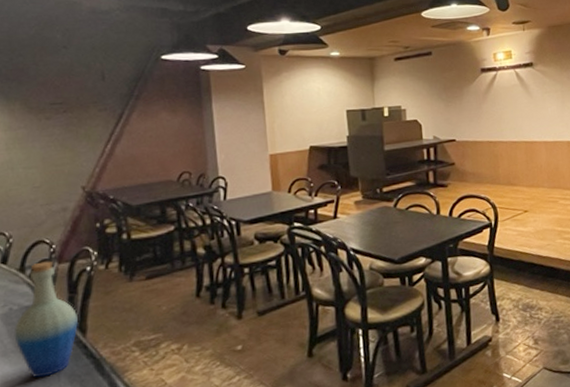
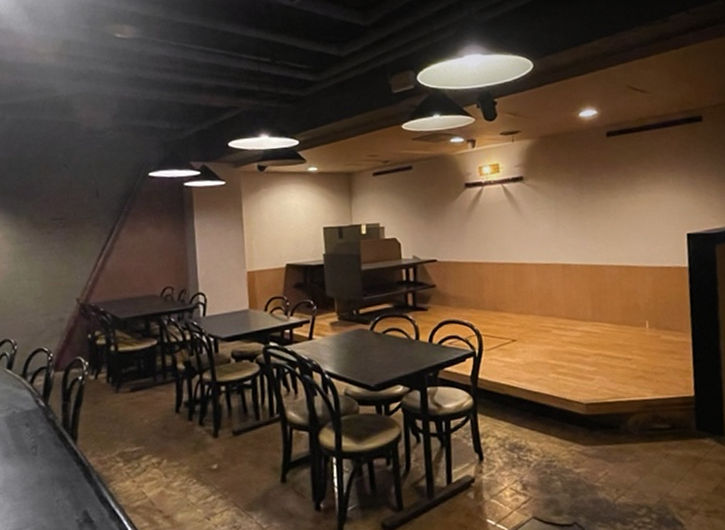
bottle: present [14,261,78,378] -> none [16,368,70,480]

